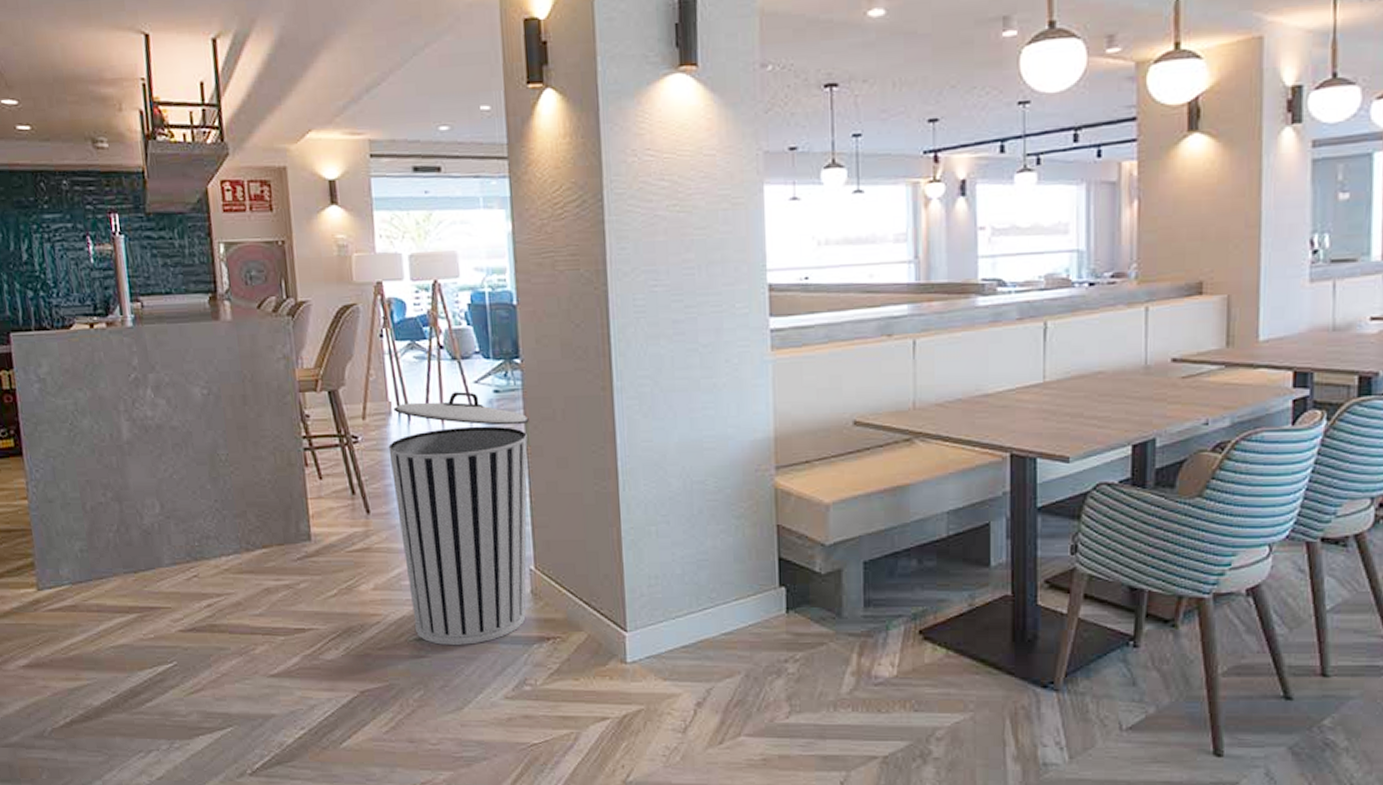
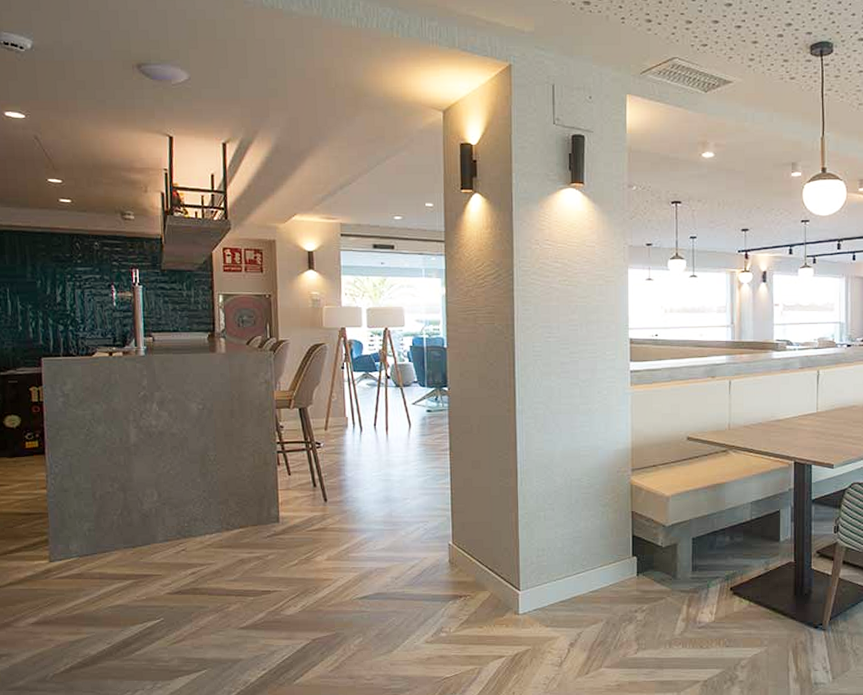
trash can: present [388,392,529,646] -> none [344,411,453,603]

